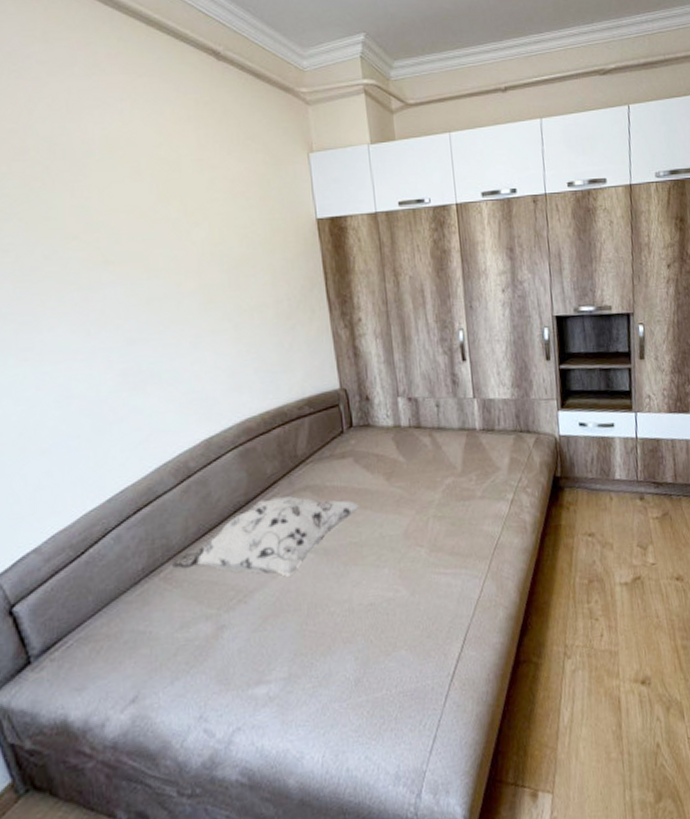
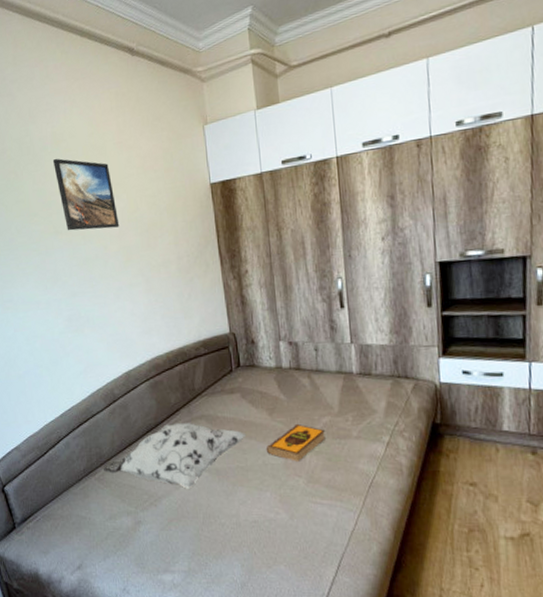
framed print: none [102,168,199,262] -> present [52,158,120,231]
hardback book: none [383,487,449,530] -> present [266,423,325,461]

